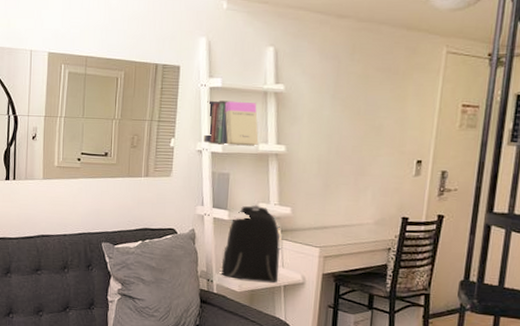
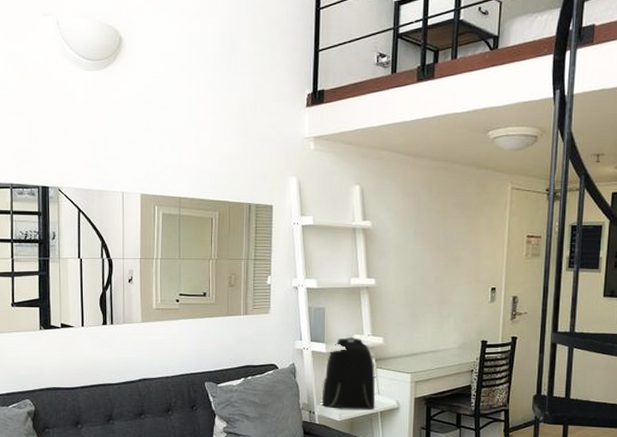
books: present [203,100,259,146] -> none [299,238,350,281]

